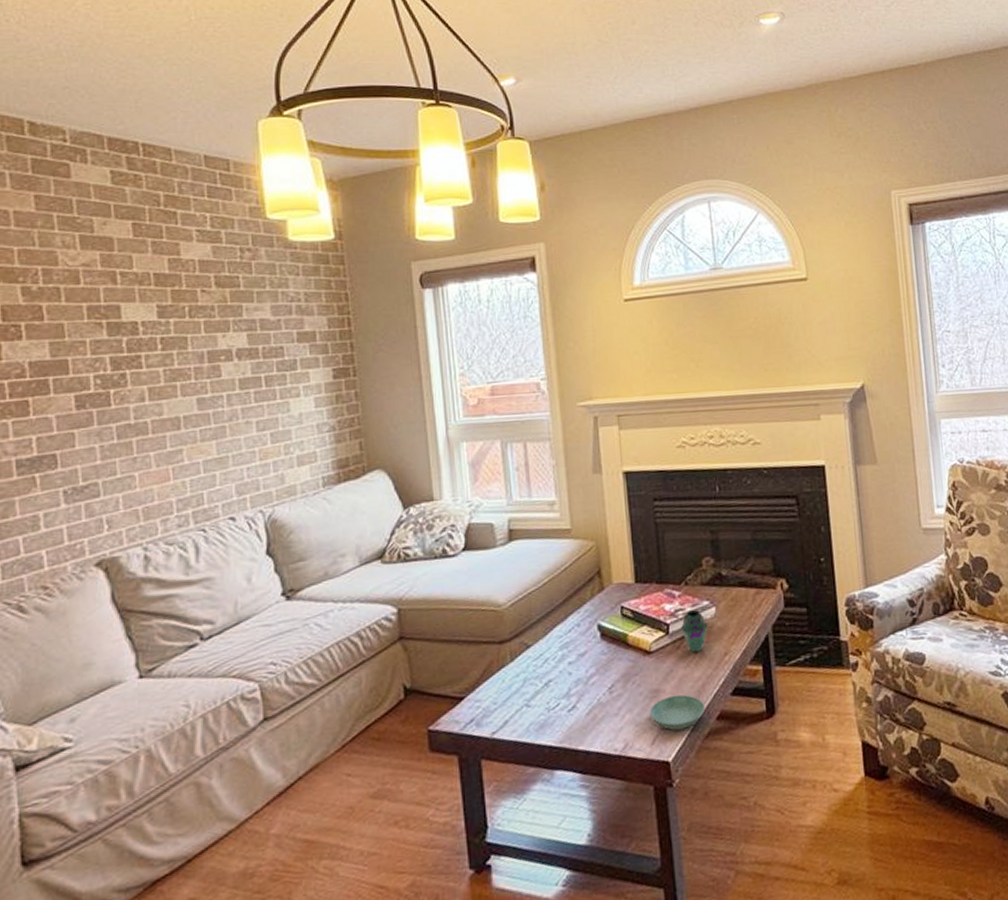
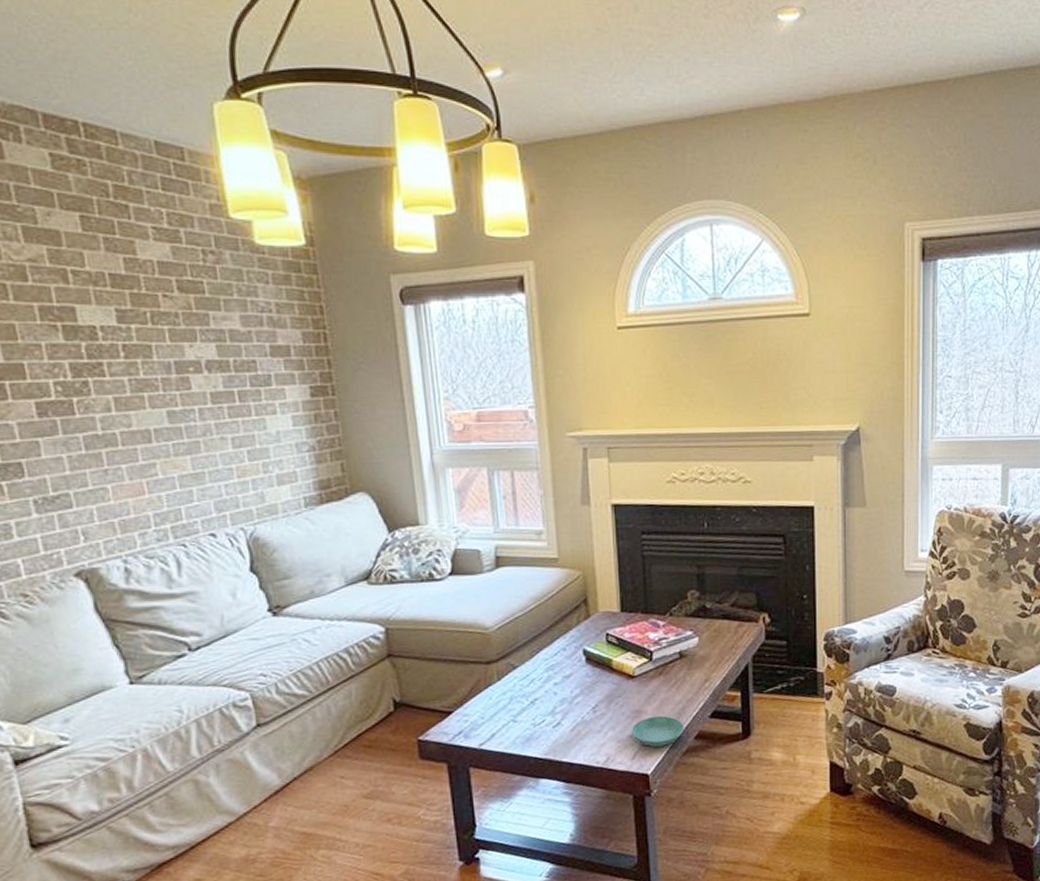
vase: present [681,610,708,652] -> none [664,639,691,678]

